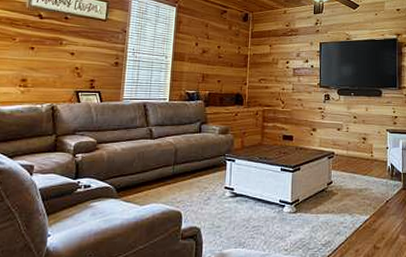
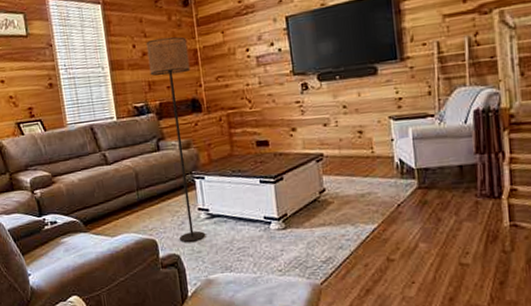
floor lamp: none [202,41,241,216] -> present [146,36,205,242]

